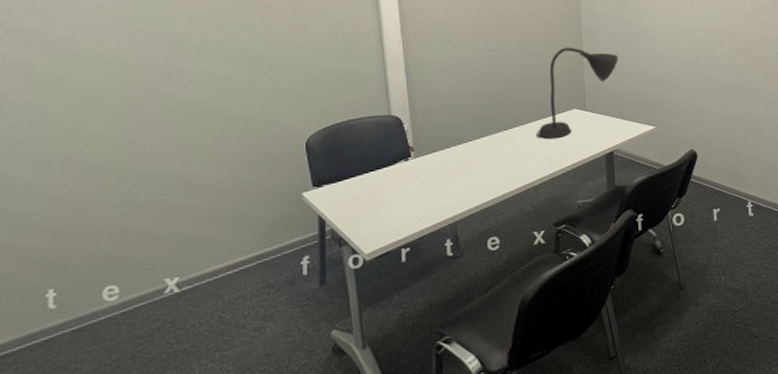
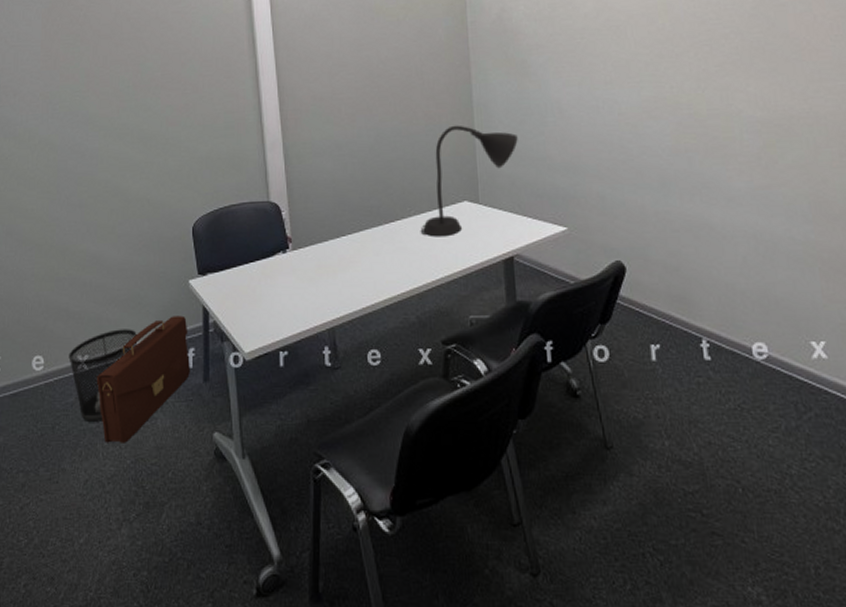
waste bin: none [153,245,240,344] -> present [68,329,137,422]
briefcase: none [190,227,304,361] -> present [96,315,190,443]

